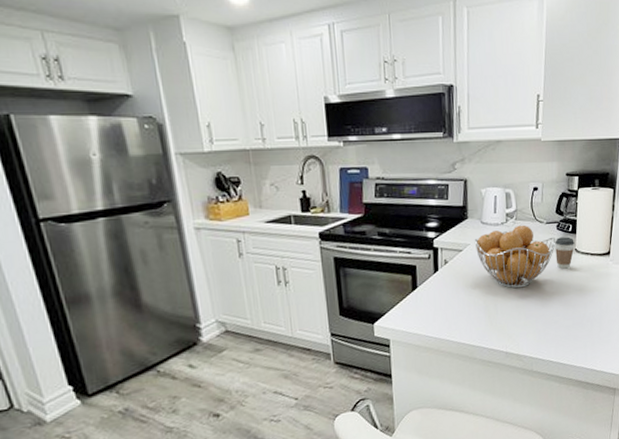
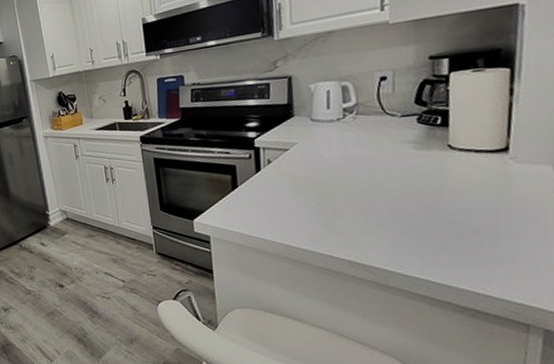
fruit basket: present [474,224,556,289] -> none [303,119,417,191]
coffee cup: present [555,237,575,269] -> none [415,130,447,170]

